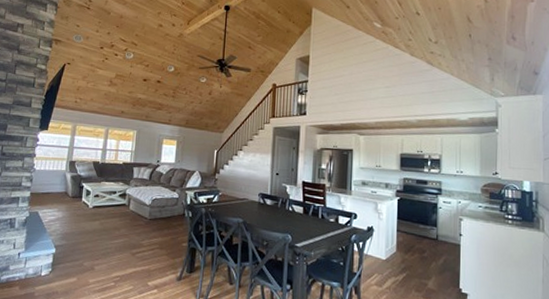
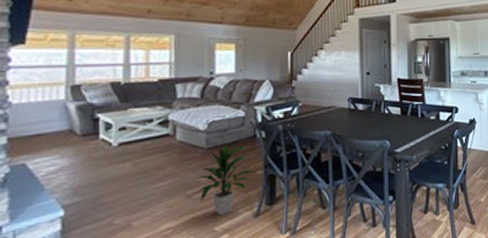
indoor plant: none [139,218,182,274] -> present [197,145,255,216]

